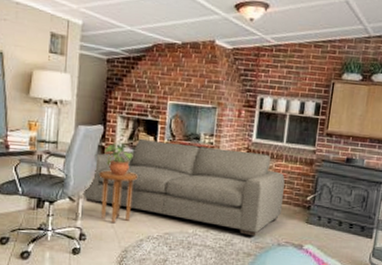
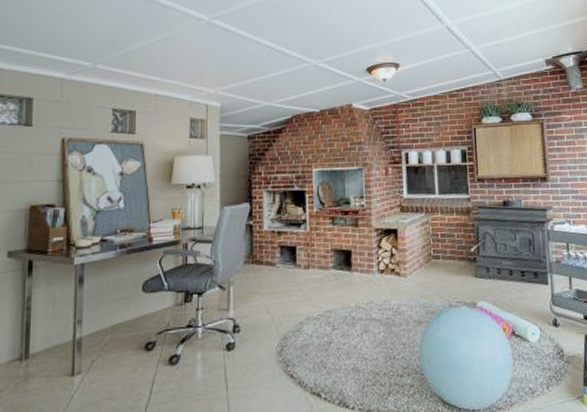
sofa: present [84,139,285,237] -> none [234,209,446,301]
side table: present [99,170,137,224] -> none [249,248,289,308]
potted plant: present [104,141,133,177] -> none [253,218,283,255]

